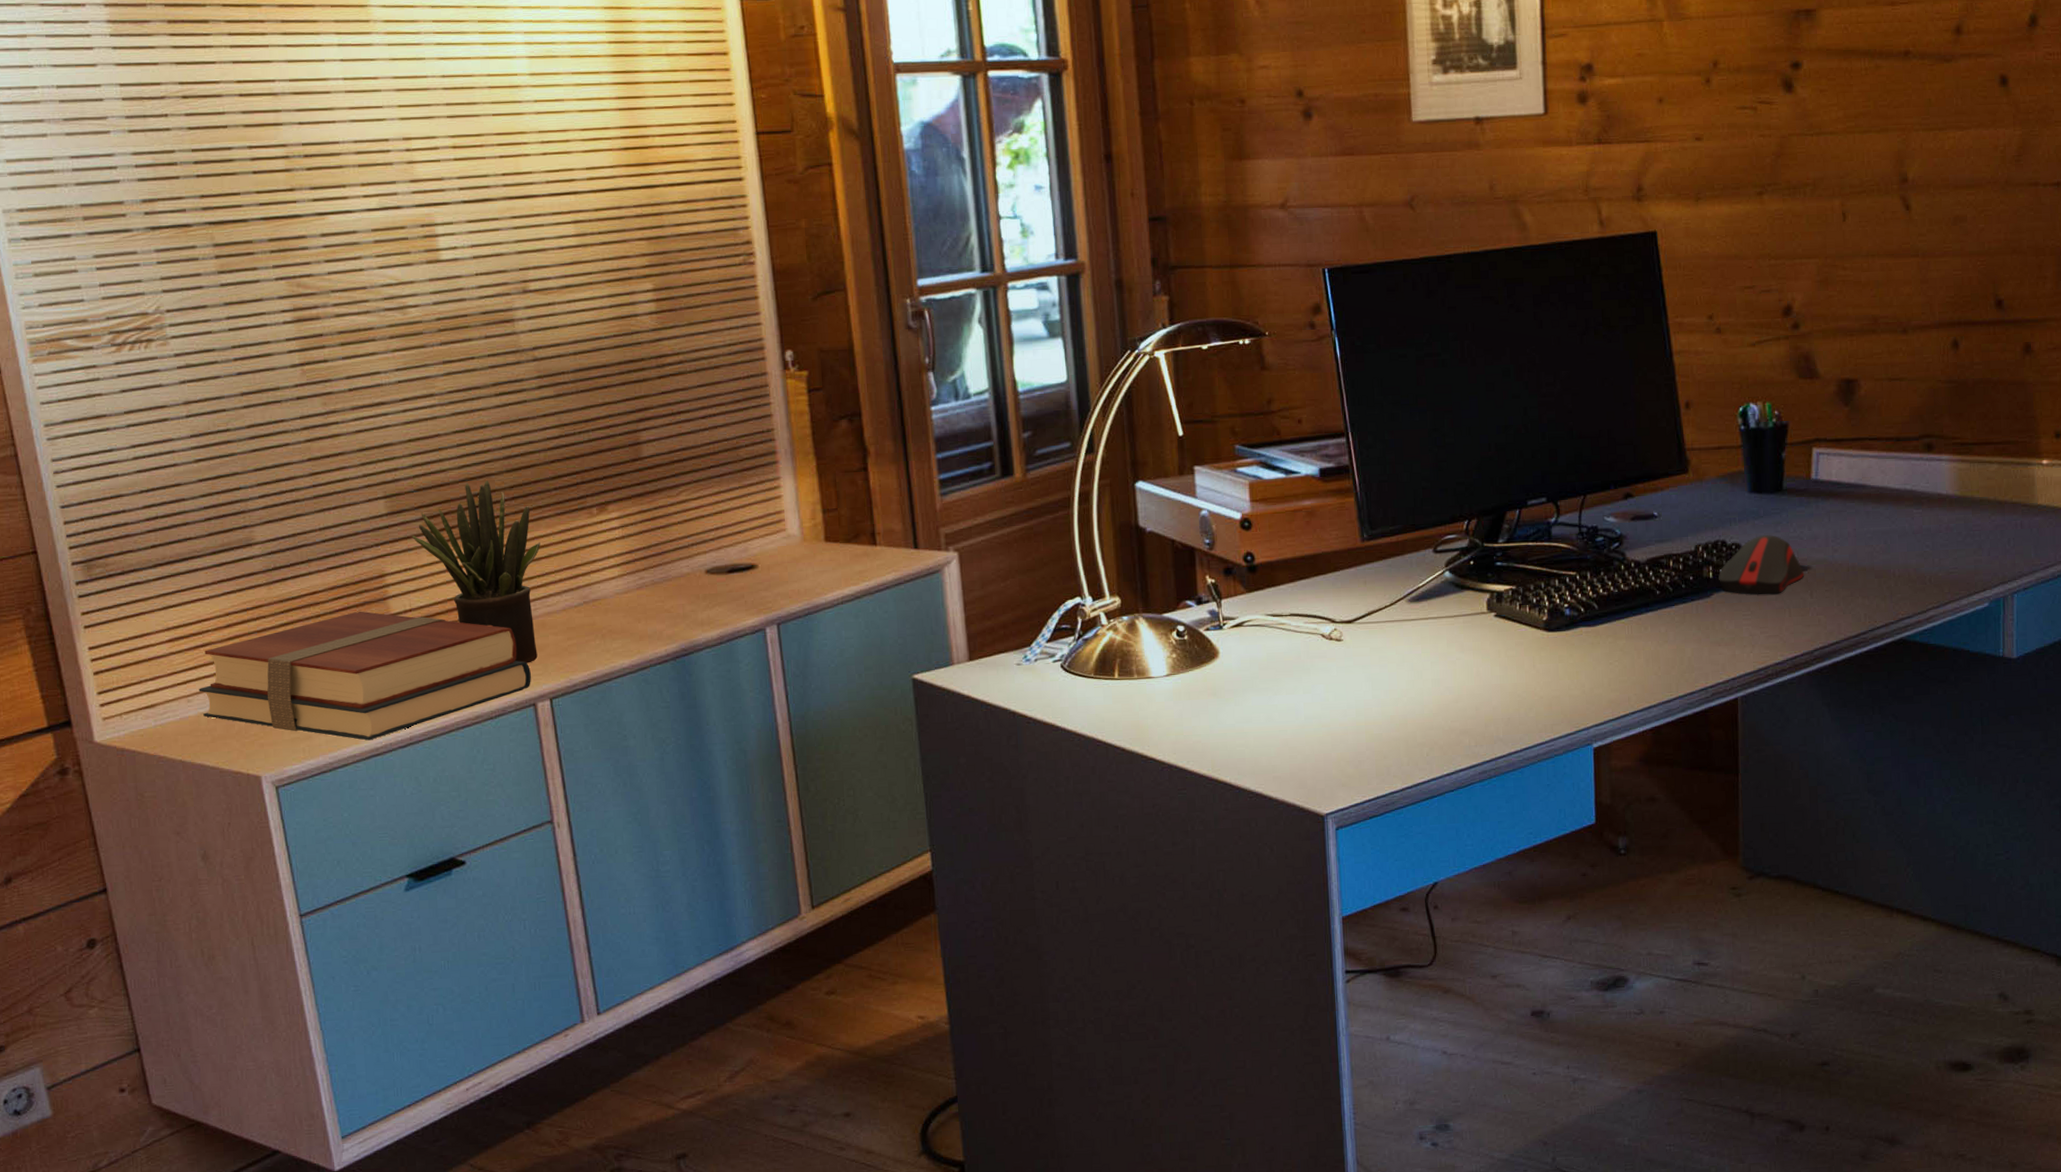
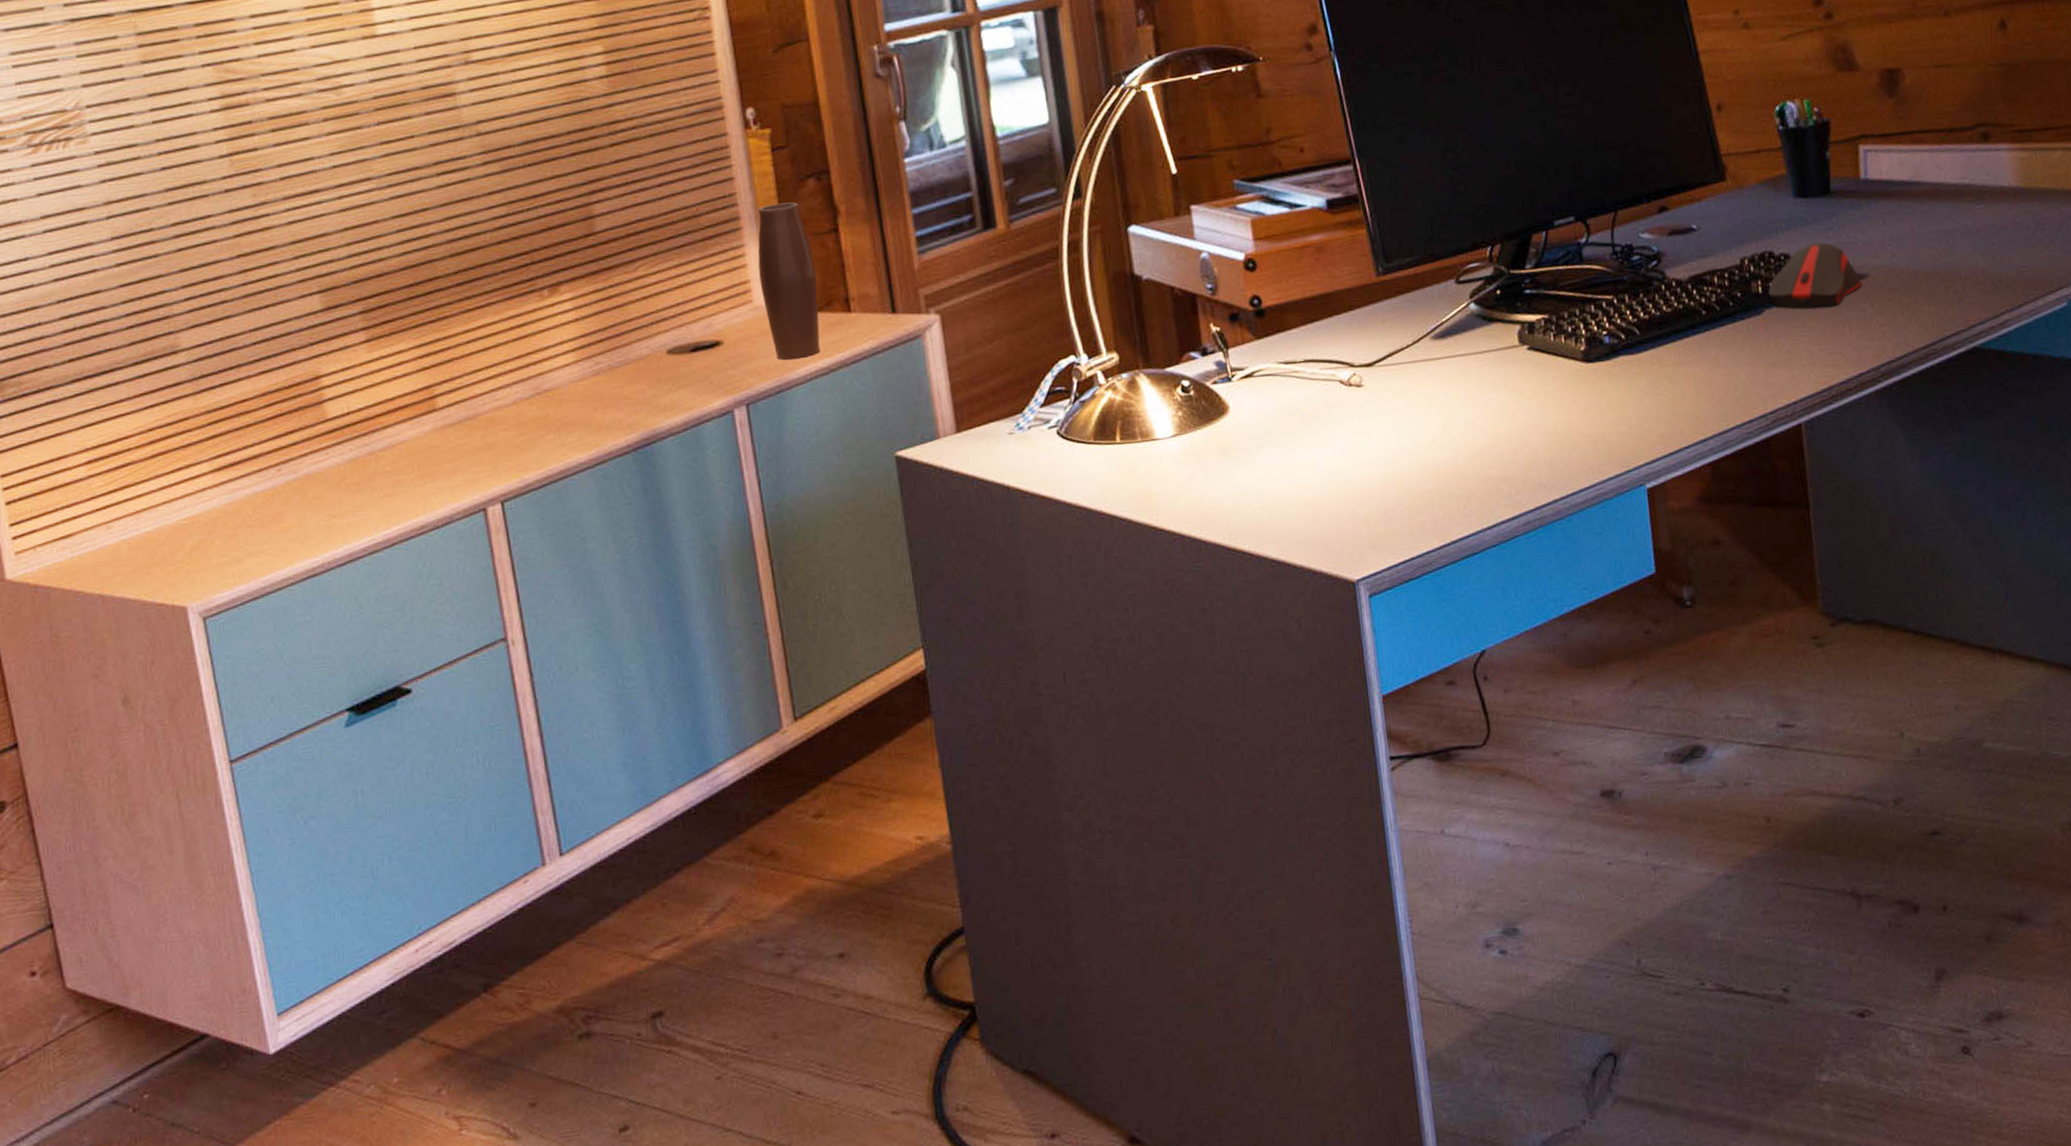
books: present [198,611,531,741] -> none [119,417,481,560]
potted plant: present [412,480,541,664] -> none [349,267,488,465]
vase: none [792,440,847,586] -> present [758,202,820,360]

